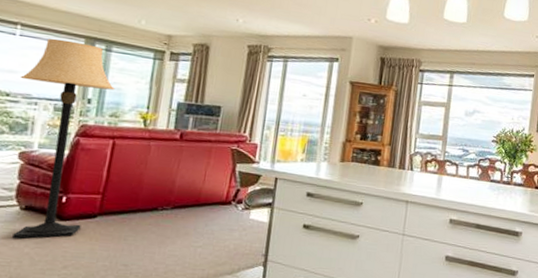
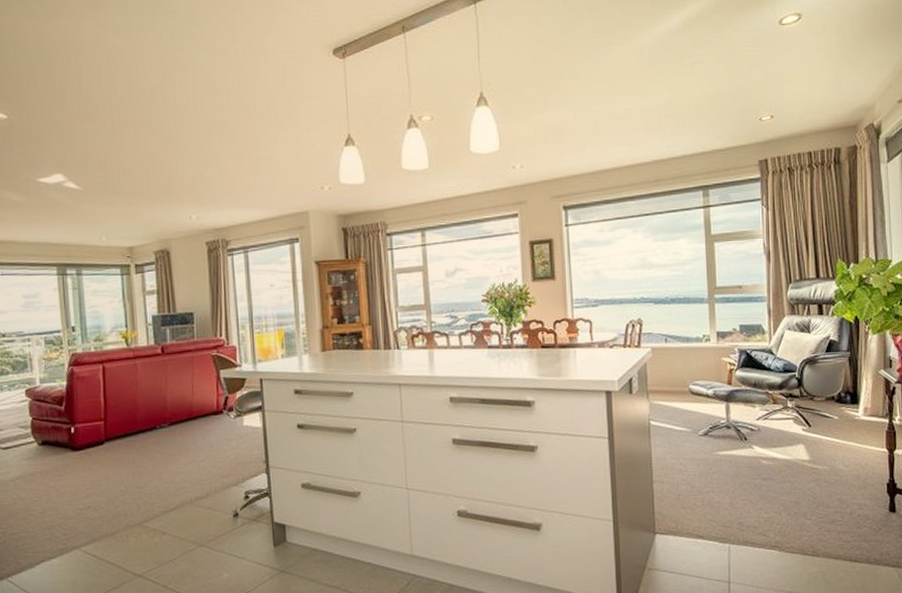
lamp: present [12,38,116,239] -> none [10,271,94,474]

